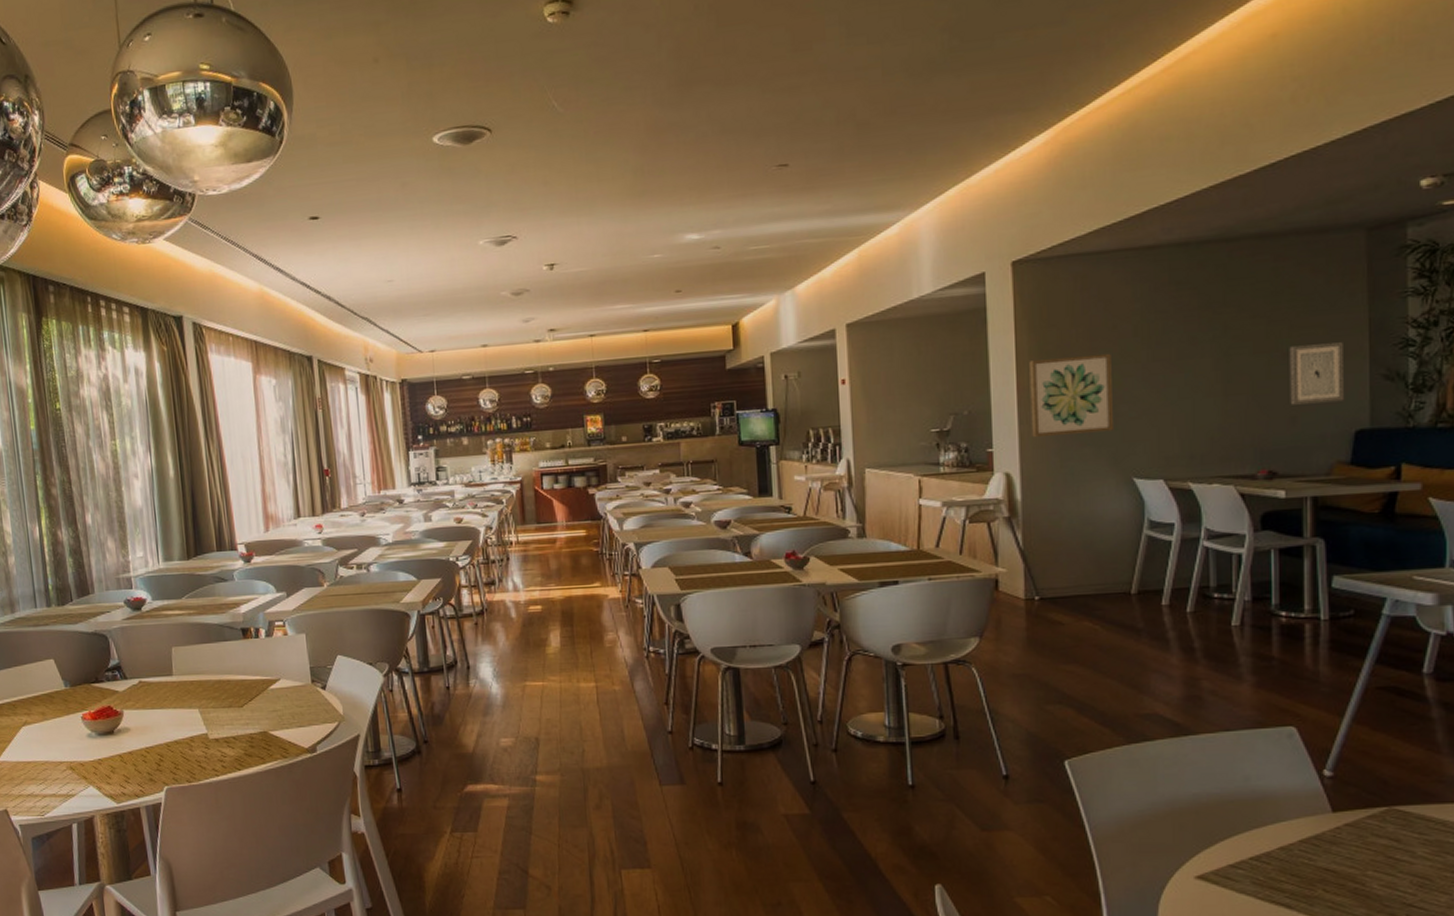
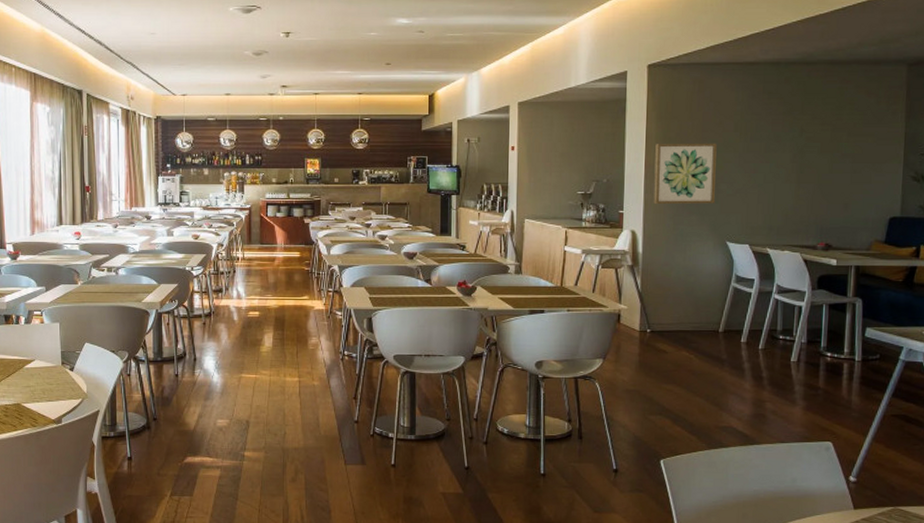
wall art: present [1289,342,1345,405] -> none [844,149,885,194]

